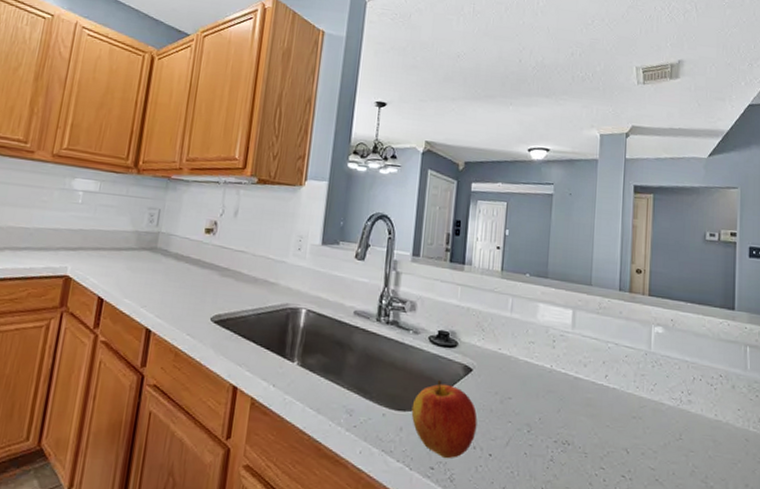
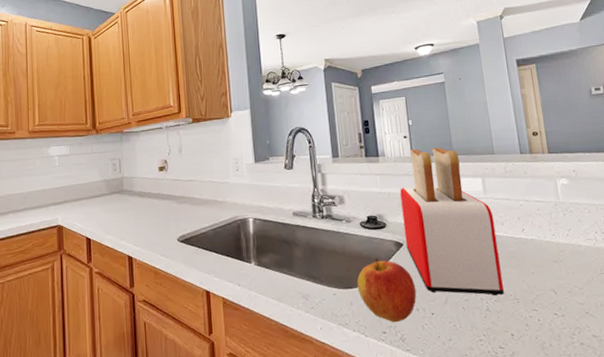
toaster: none [475,263,578,446] -> present [400,147,504,296]

